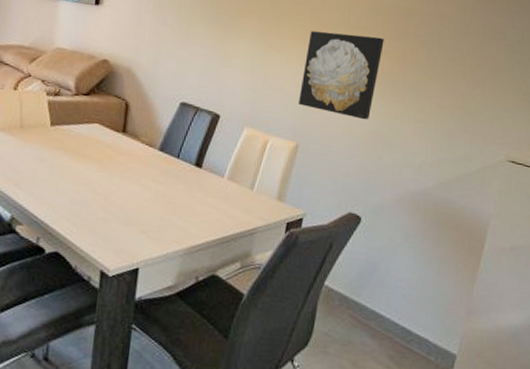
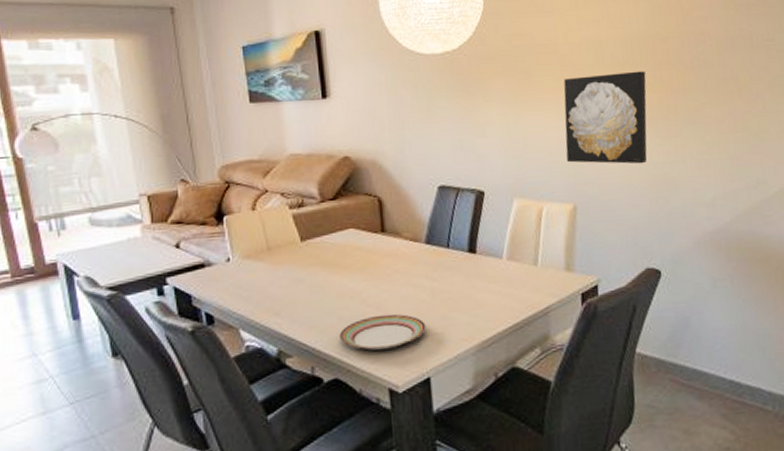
plate: none [66,204,145,236] -> present [338,314,426,351]

